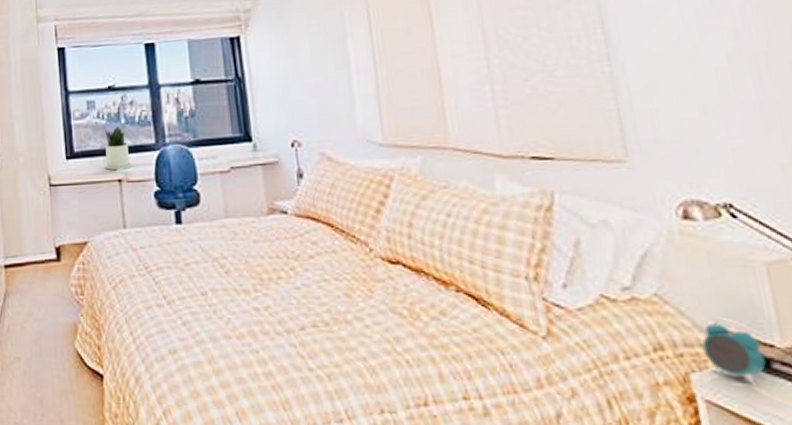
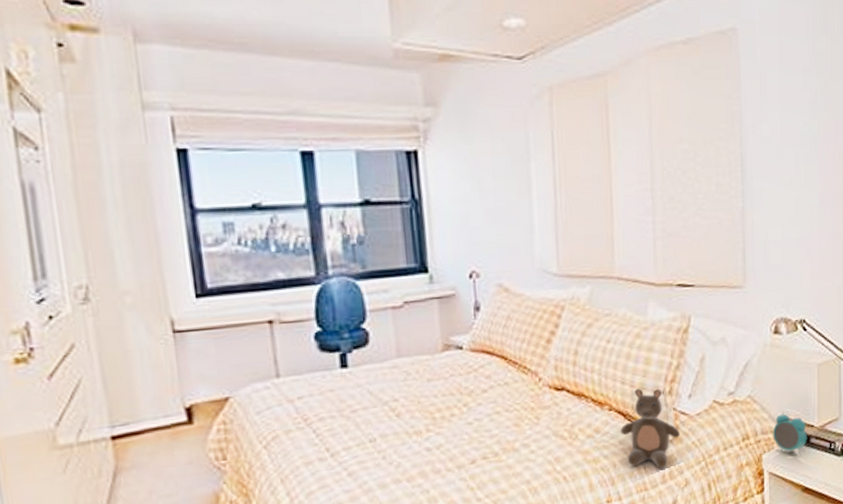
planter: present [104,126,132,171] -> none [248,255,286,310]
stuffed bear: none [473,270,556,369] -> present [620,388,680,468]

